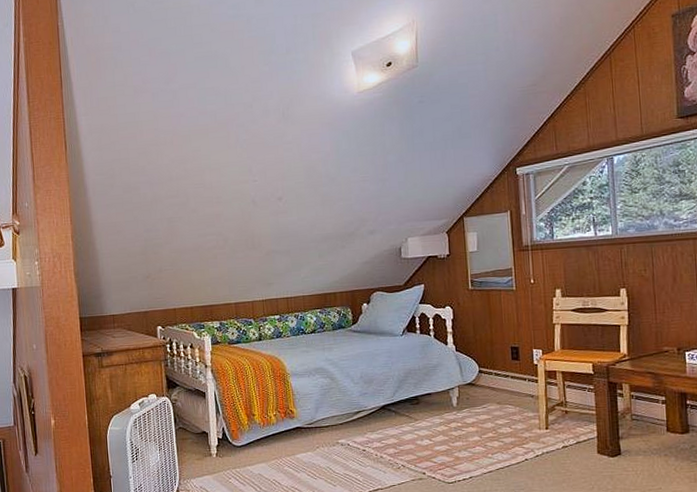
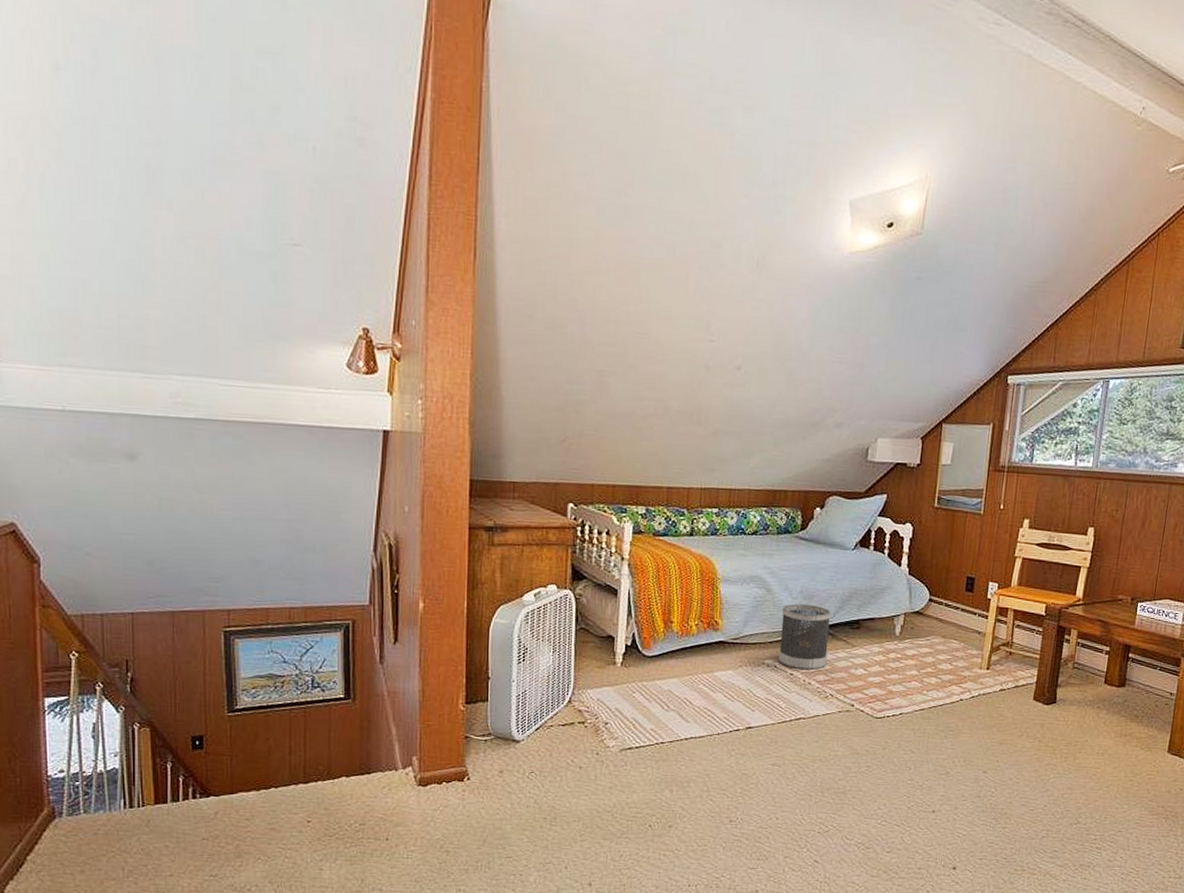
wastebasket: none [347,387,394,446] -> present [778,604,831,671]

